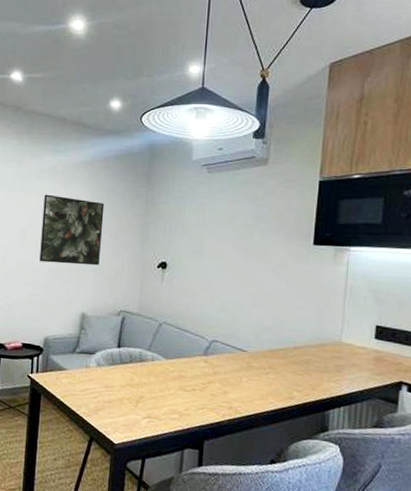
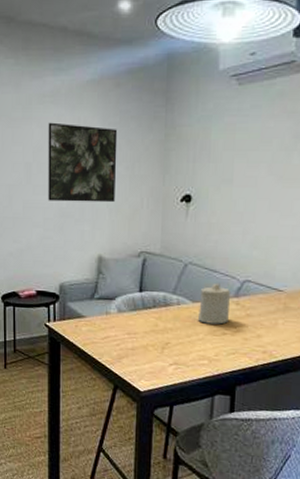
candle: none [170,341,200,381] -> present [198,283,230,325]

